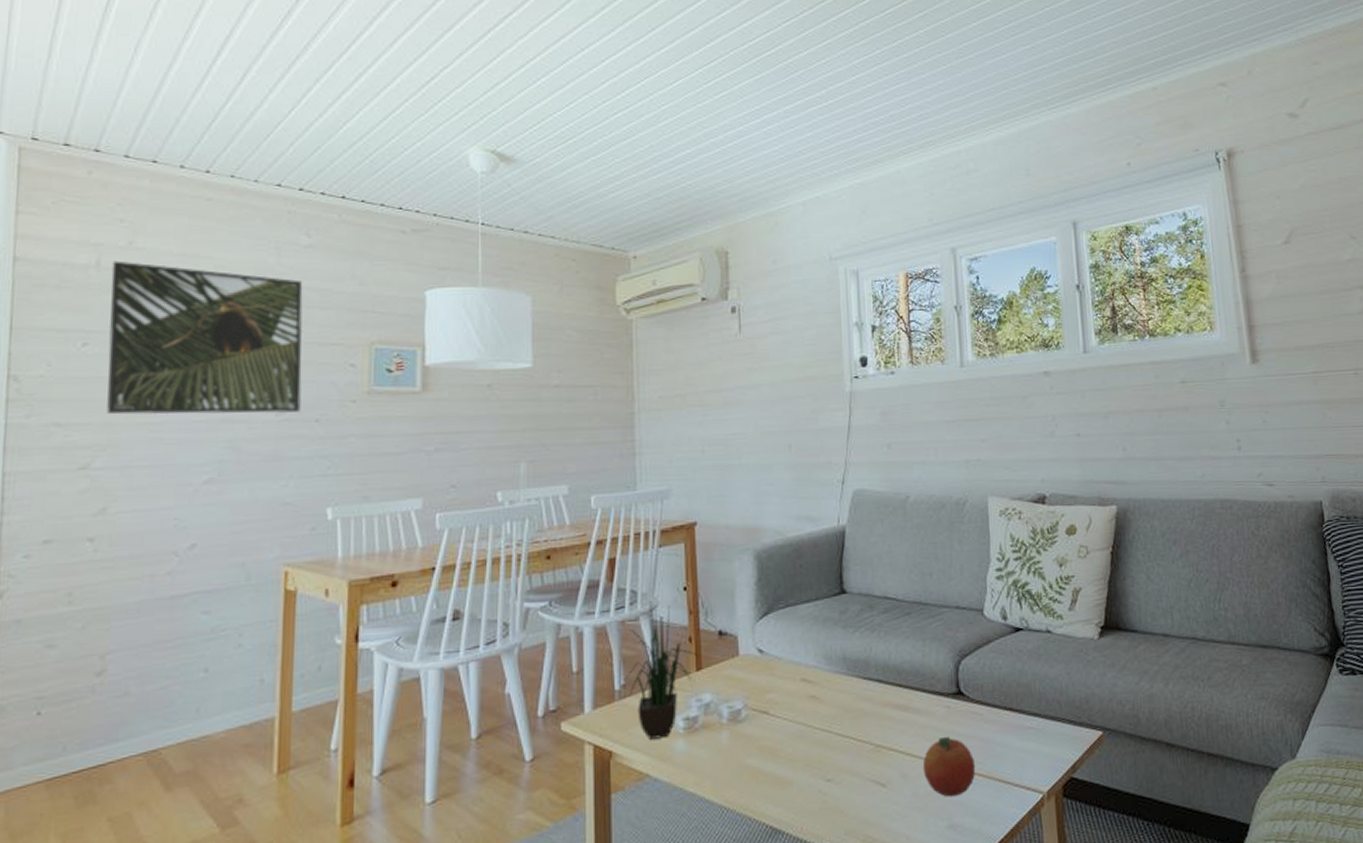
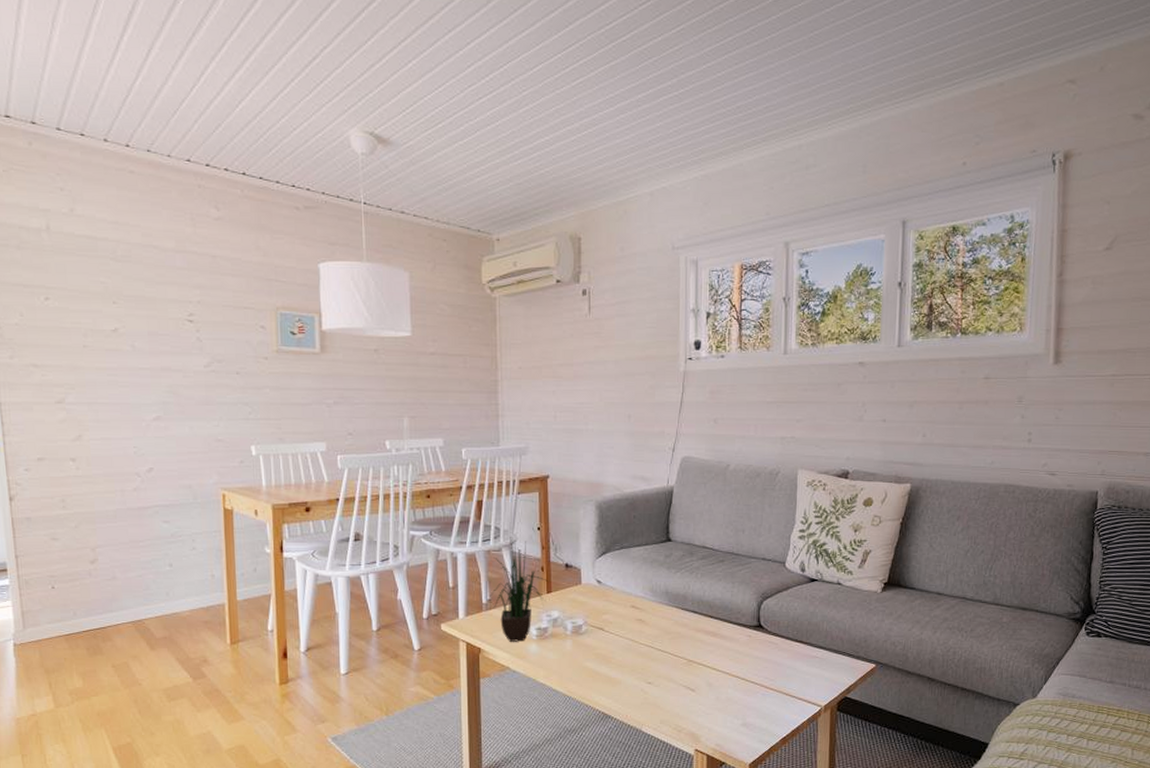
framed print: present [107,260,303,415] -> none [59,225,224,365]
fruit: present [922,736,976,797] -> none [725,658,768,703]

